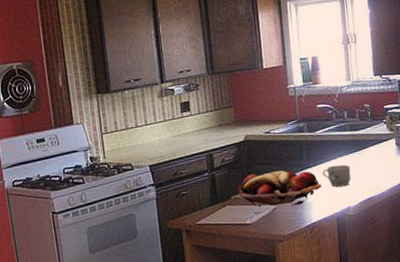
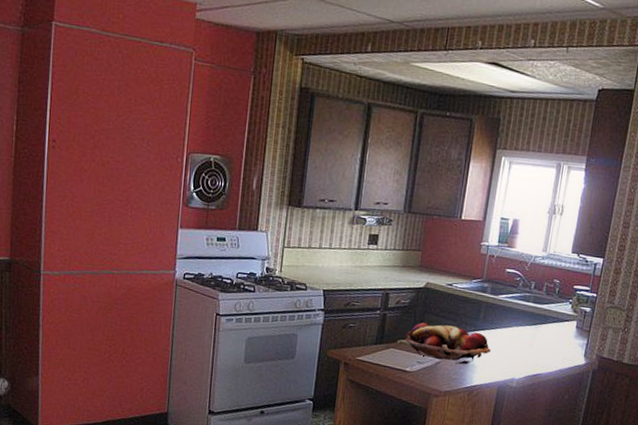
mug: present [322,164,351,187] -> none [494,333,525,357]

